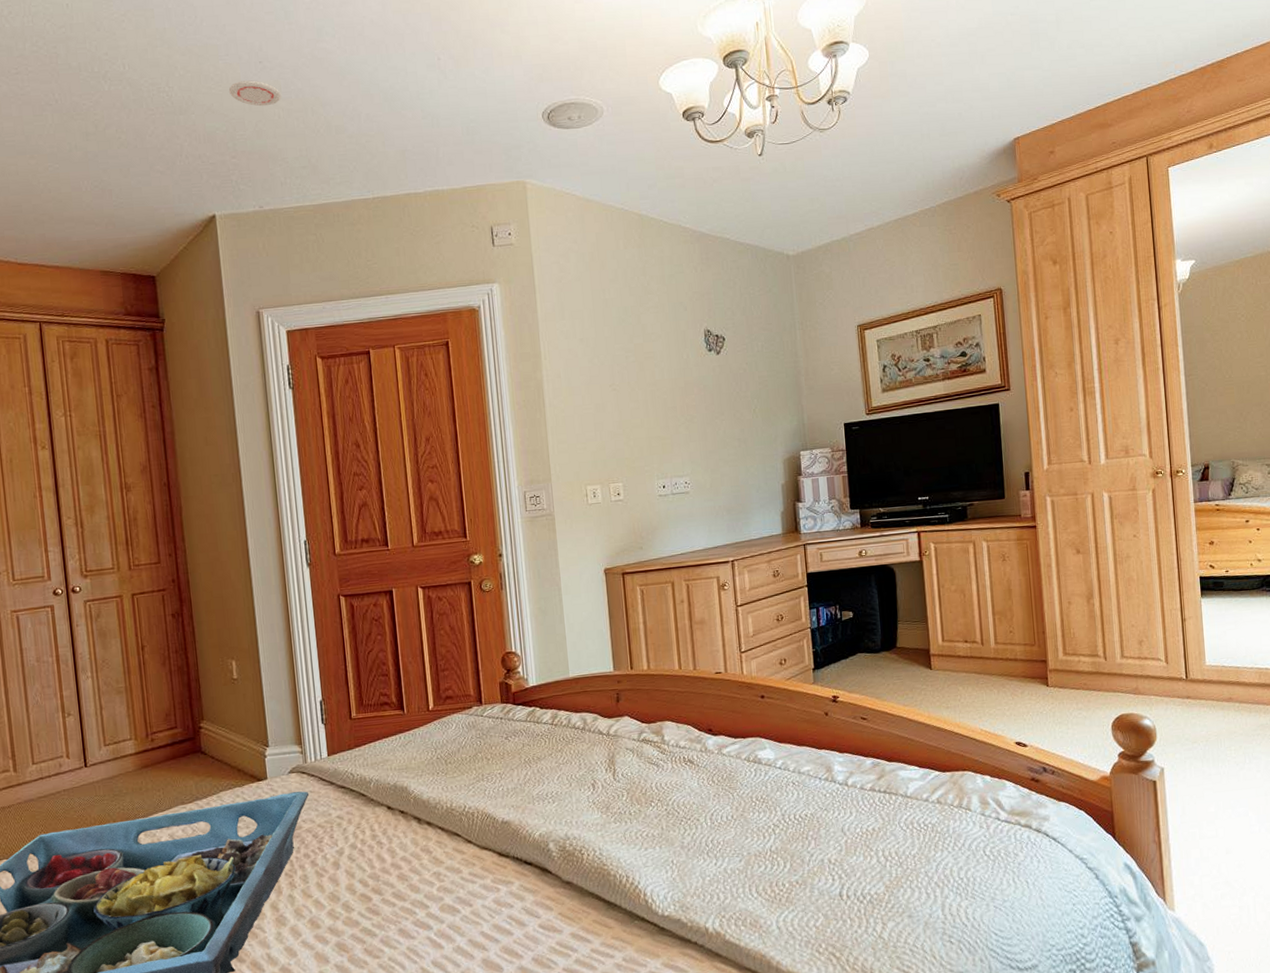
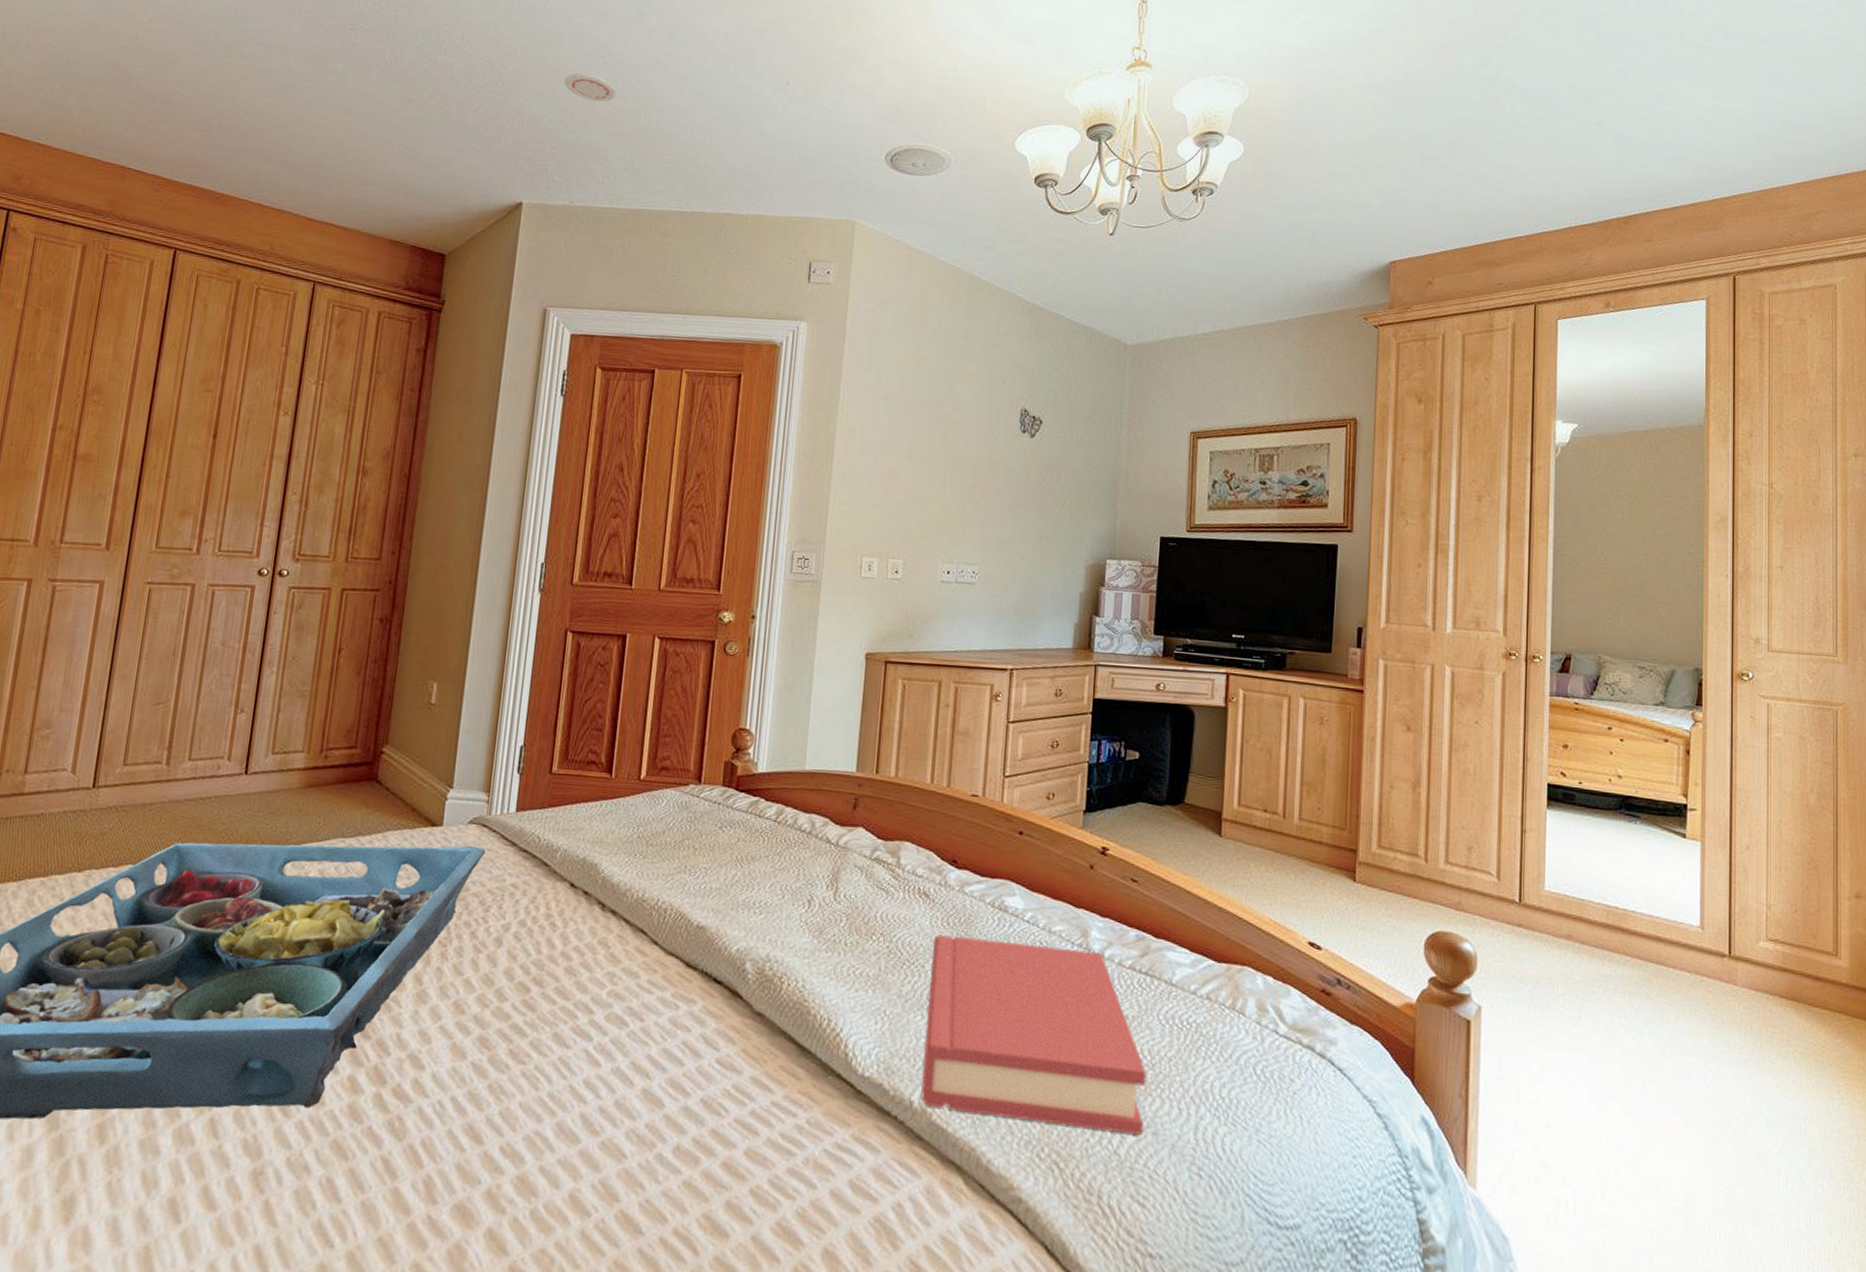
hardback book: none [703,781,901,930] -> present [921,933,1147,1135]

